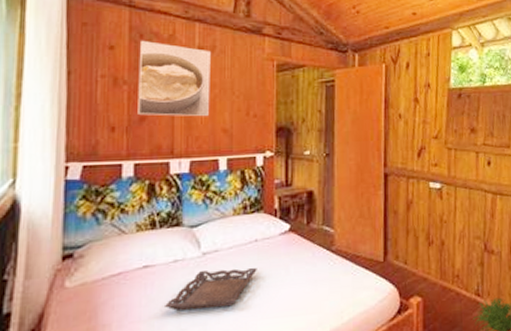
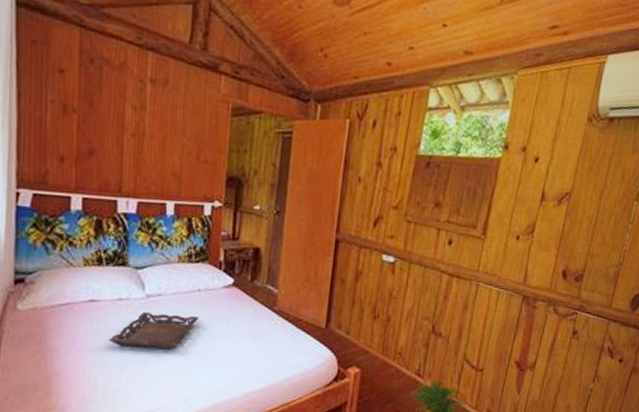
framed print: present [138,40,211,117] -> none [87,65,163,157]

